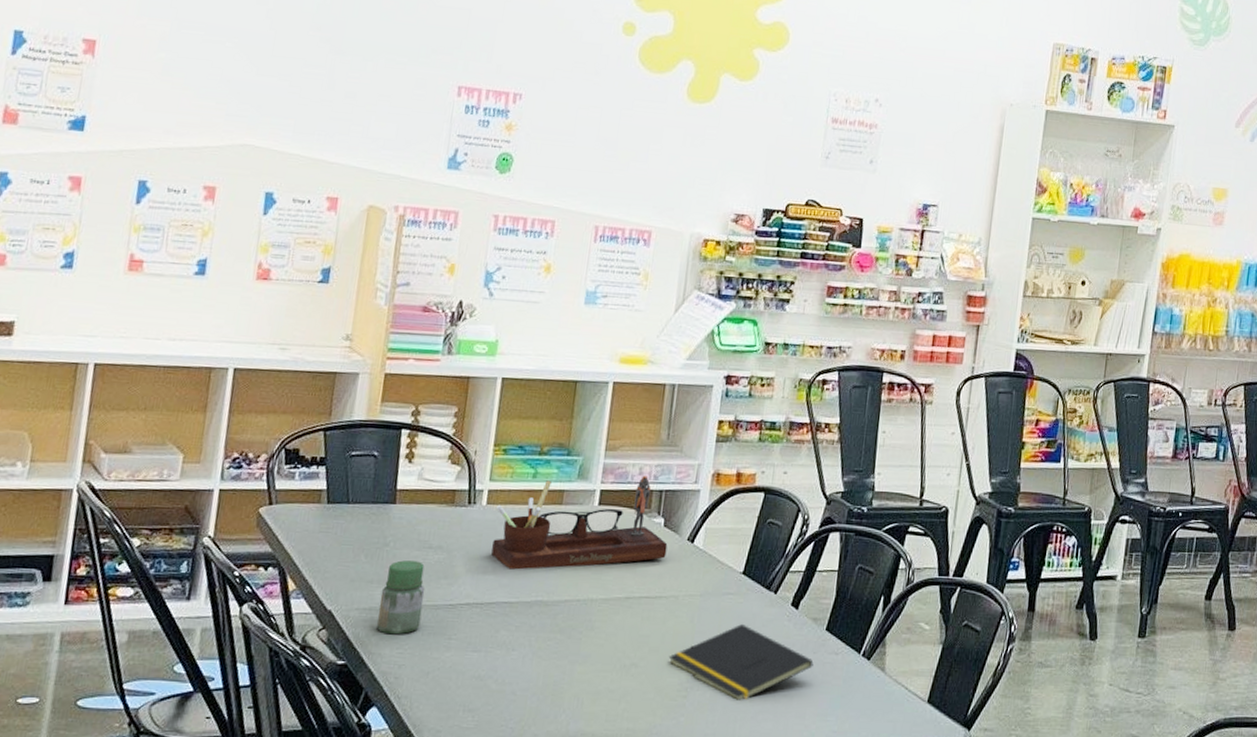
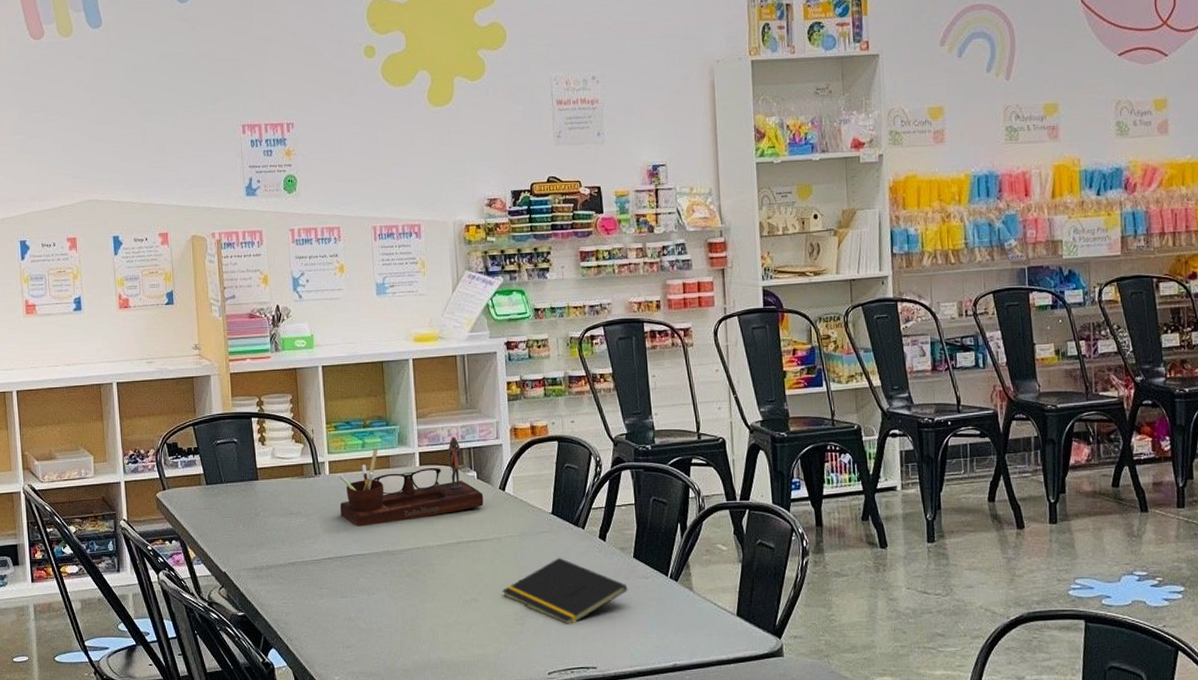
jar: present [377,560,425,635] -> none [261,526,296,588]

